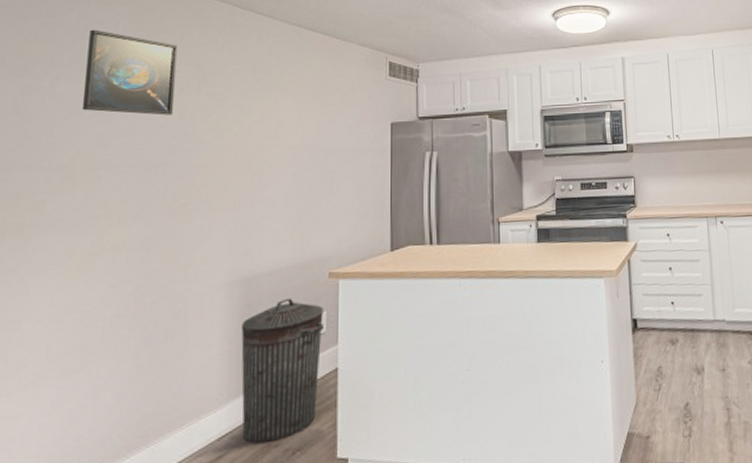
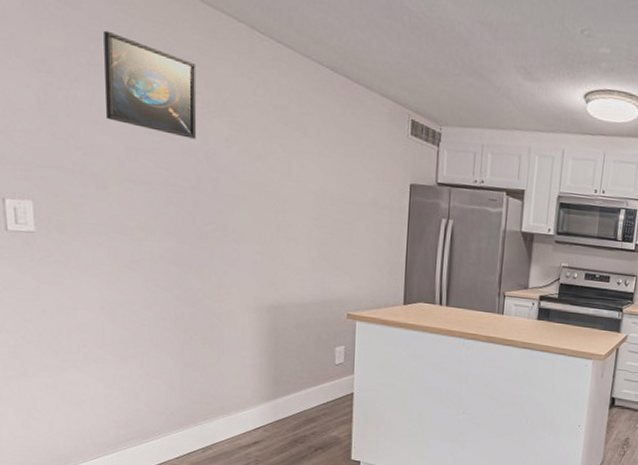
trash can: present [241,298,325,445] -> none [270,329,343,440]

